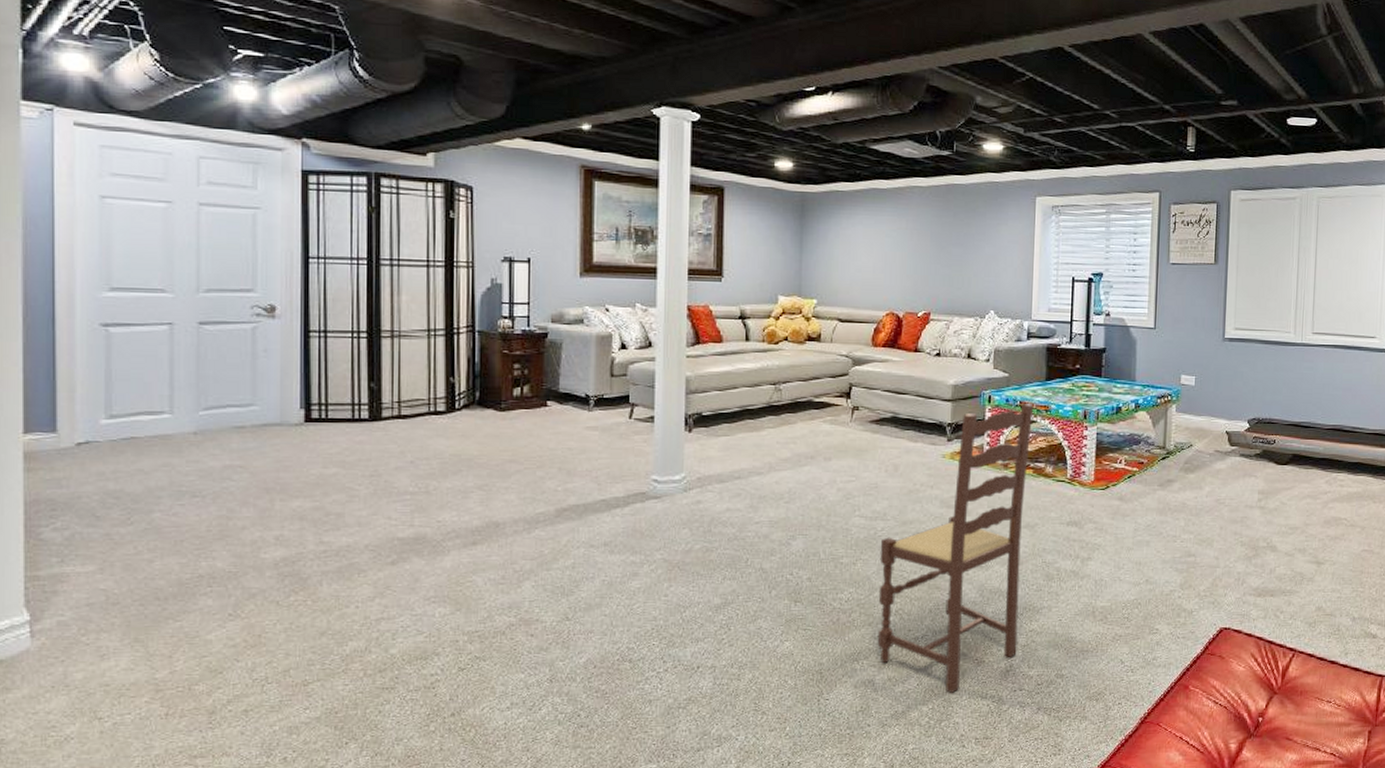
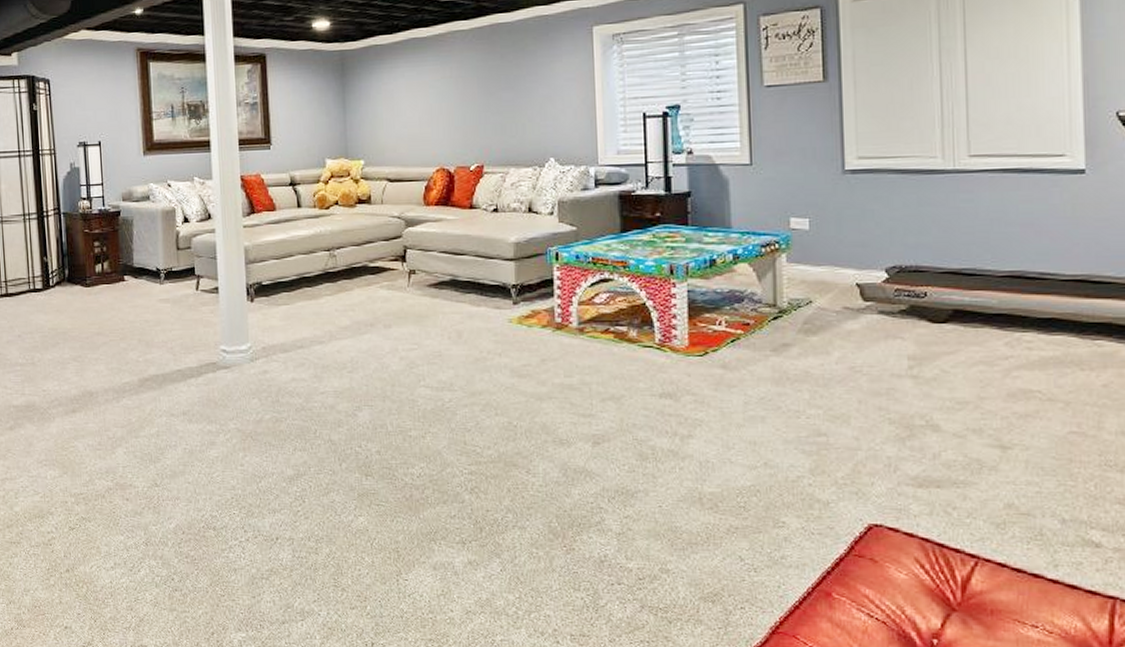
dining chair: present [877,402,1034,693] -> none [449,258,611,582]

